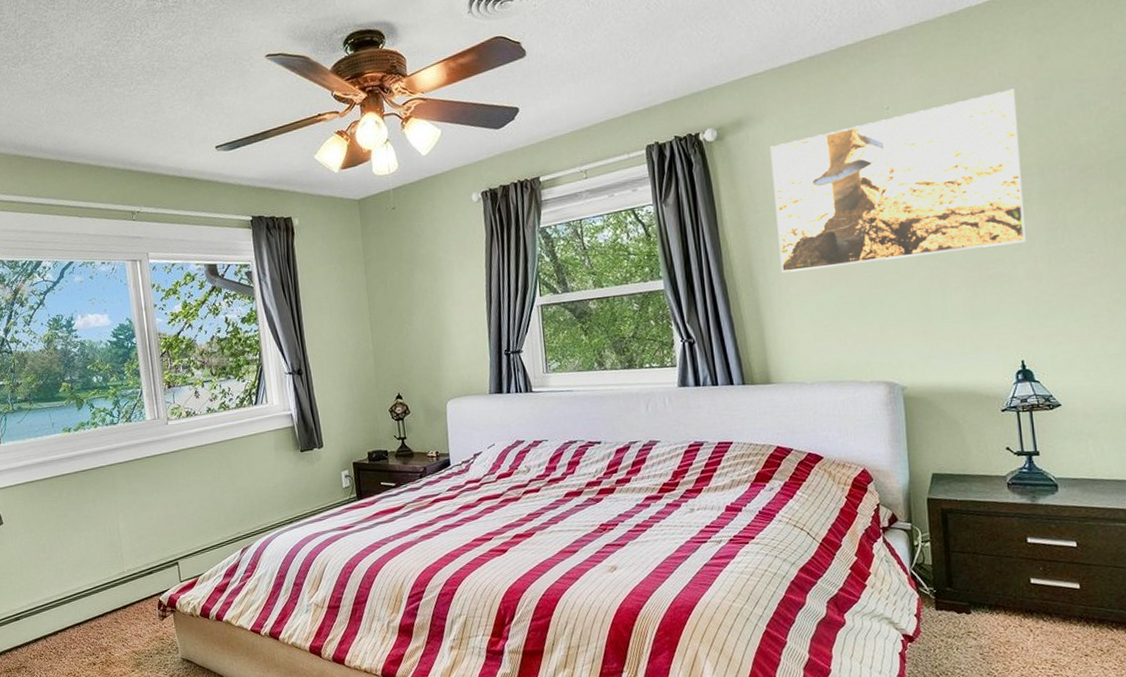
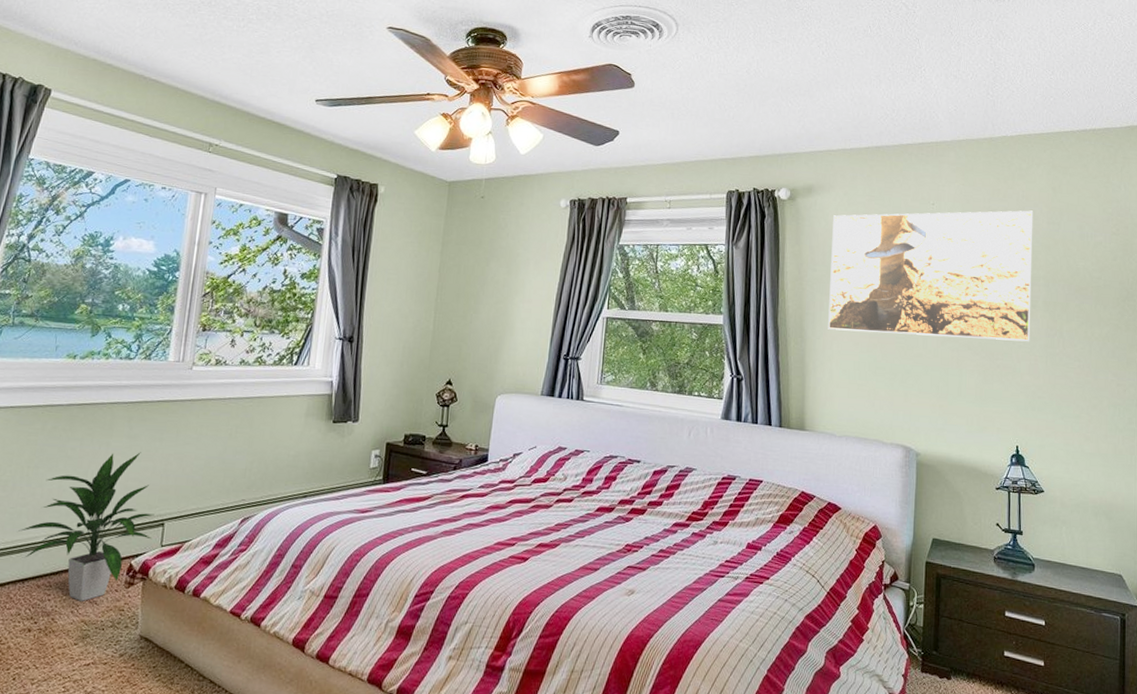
indoor plant: none [64,504,171,636] -> present [18,452,155,601]

